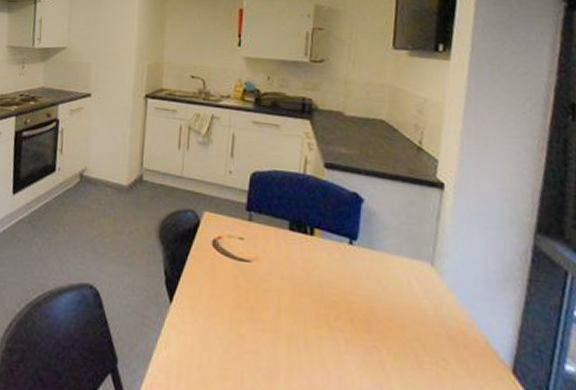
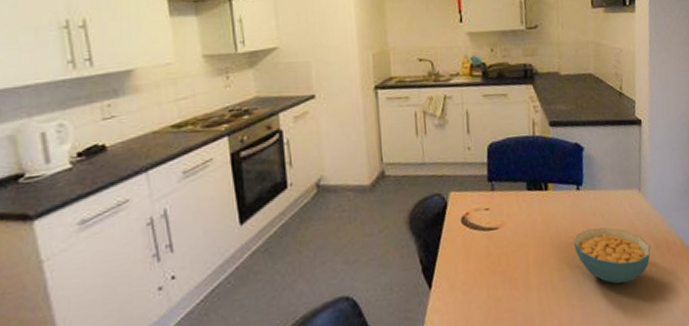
cereal bowl: none [339,291,440,369] -> present [574,227,651,284]

